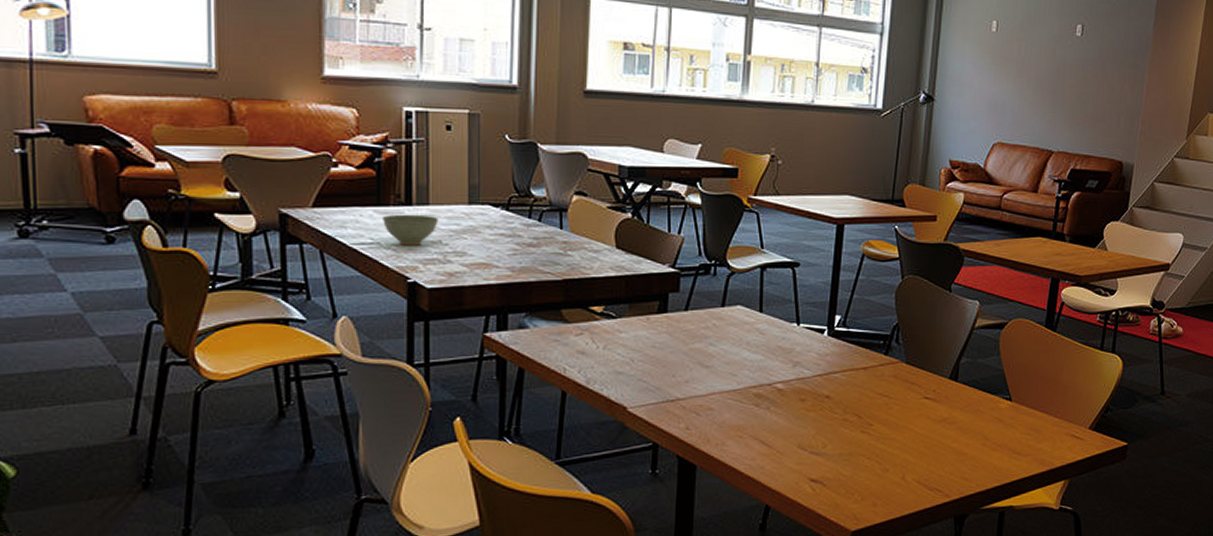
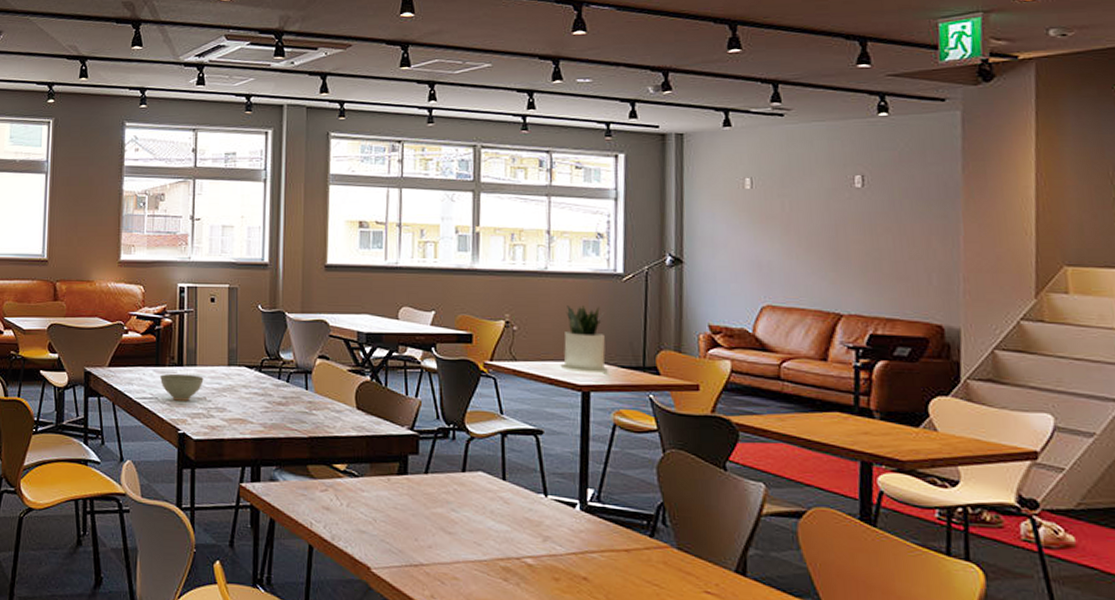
planter: none [819,140,863,207] -> present [560,305,609,374]

